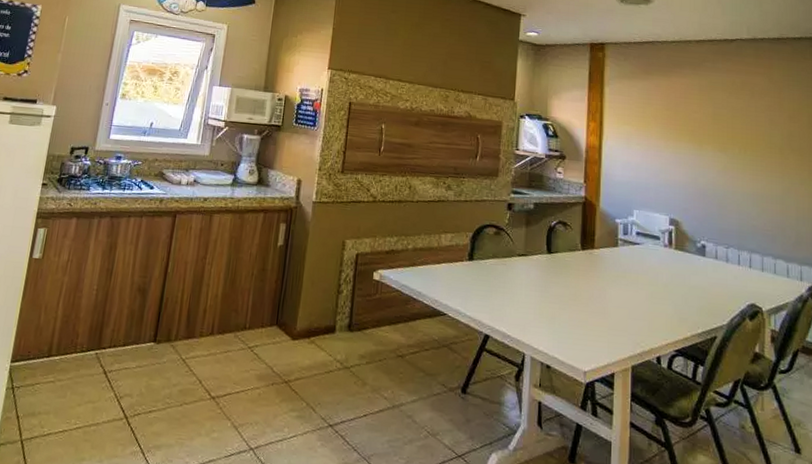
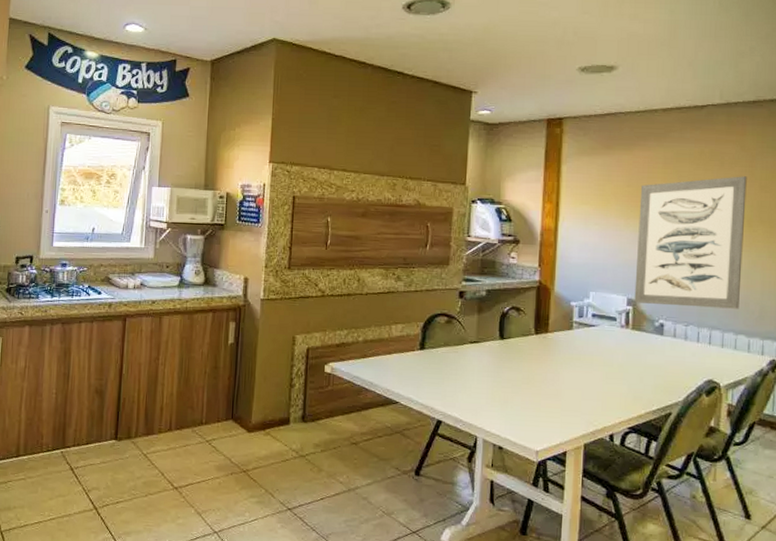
wall art: none [676,106,777,234] -> present [634,176,747,309]

